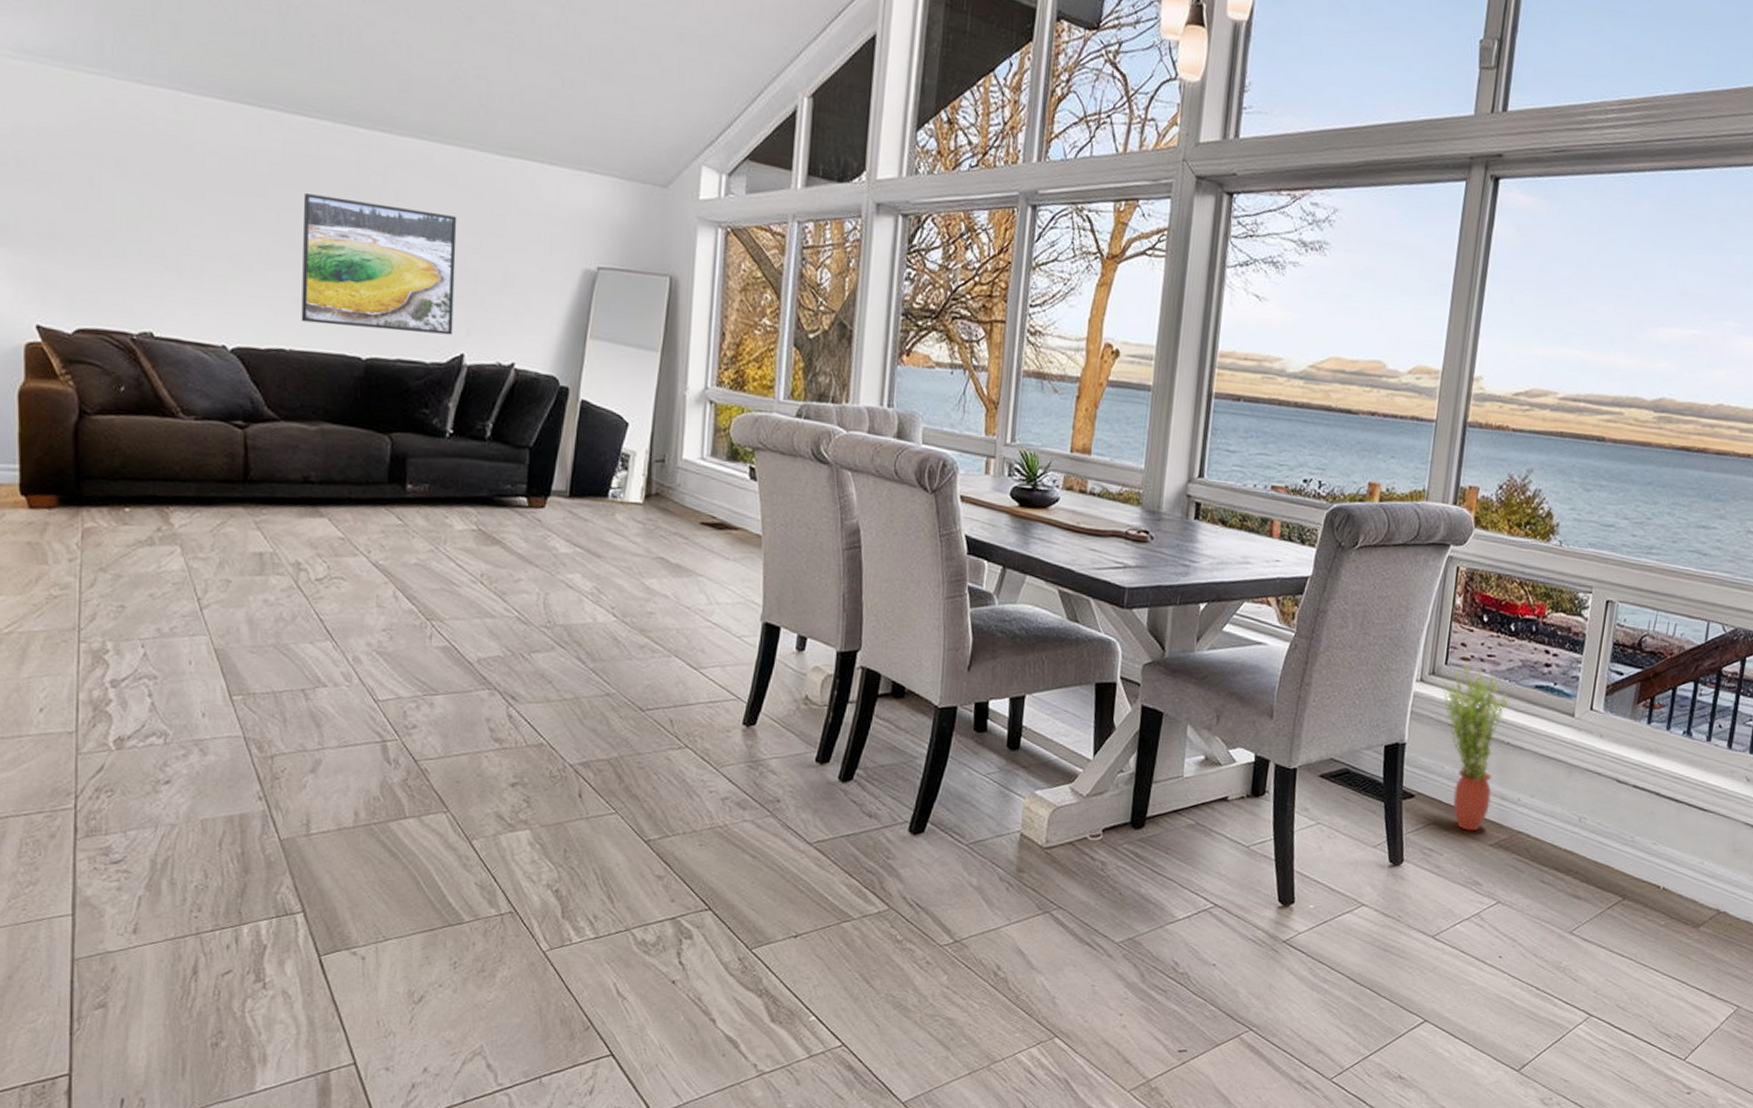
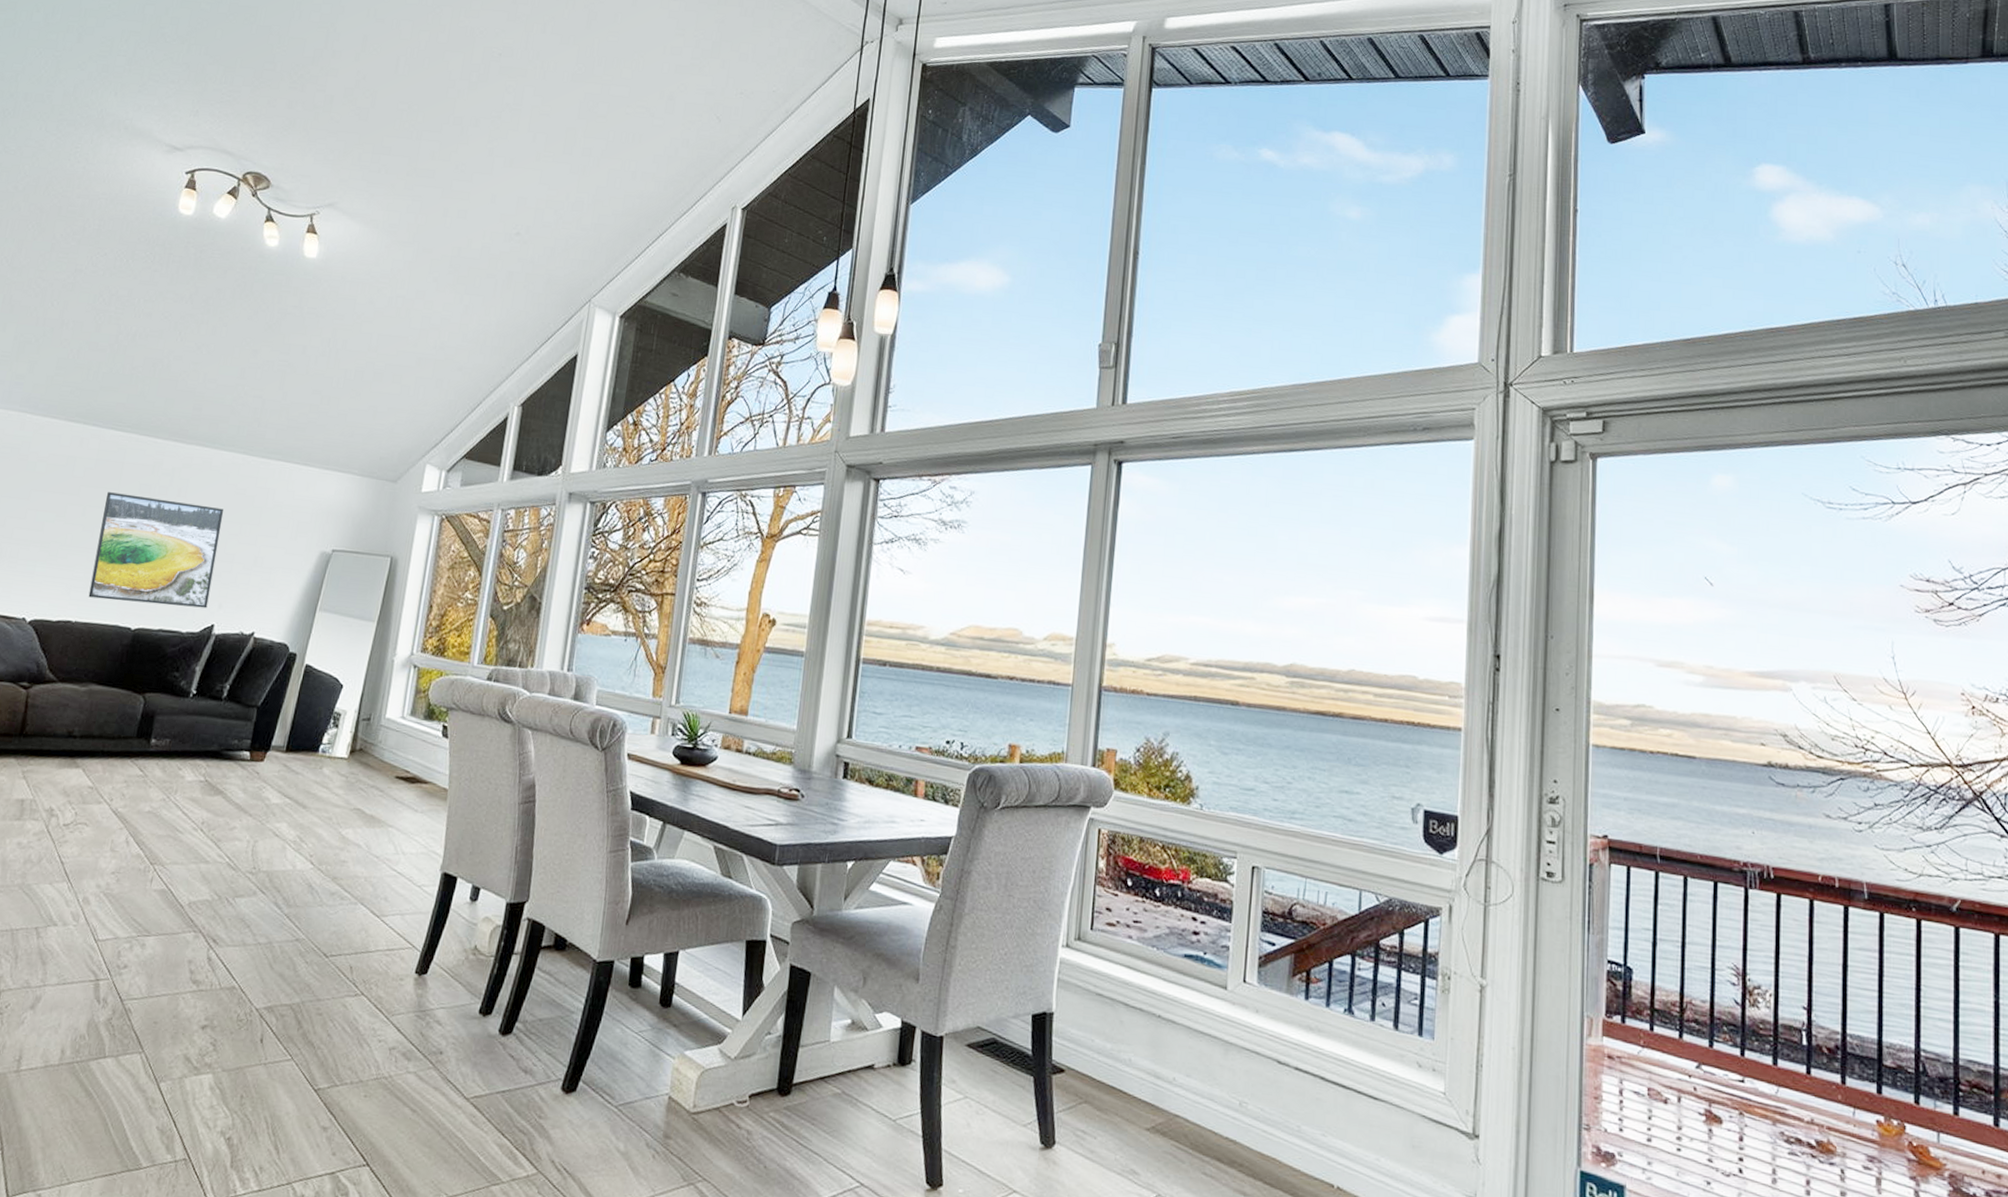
potted plant: present [1442,663,1510,831] -> none [1089,929,1159,1113]

